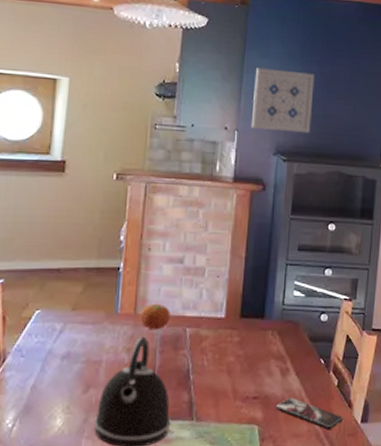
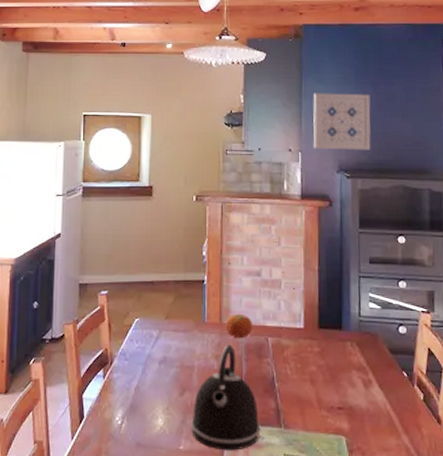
smartphone: present [276,398,343,429] -> none [362,410,433,445]

